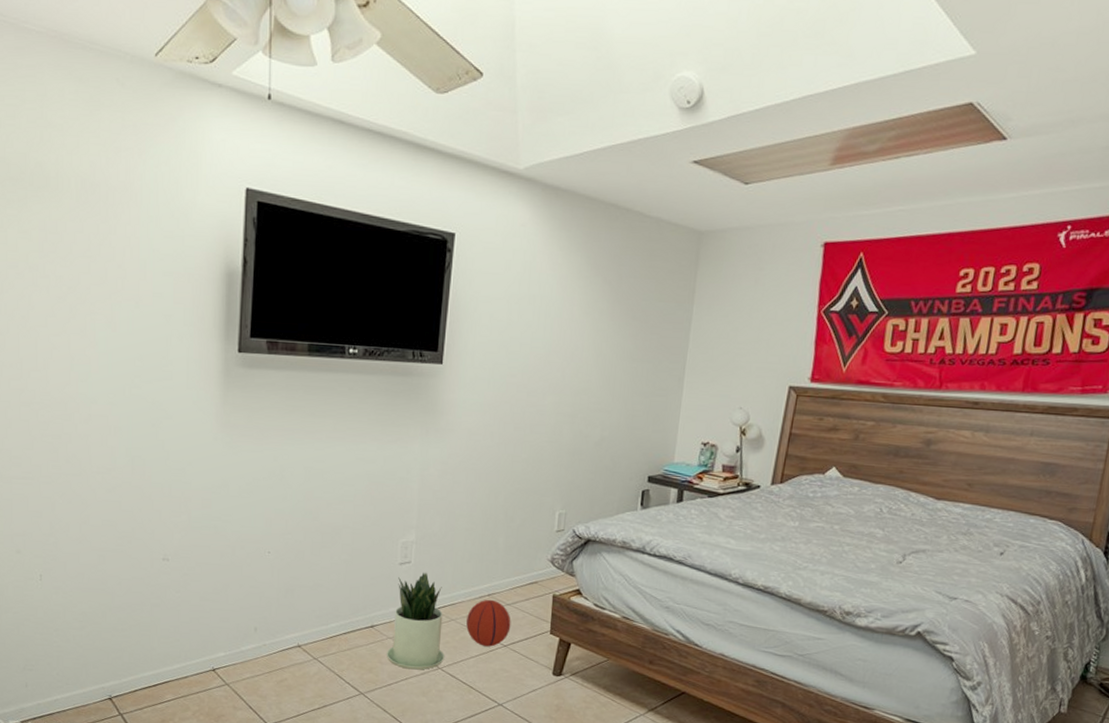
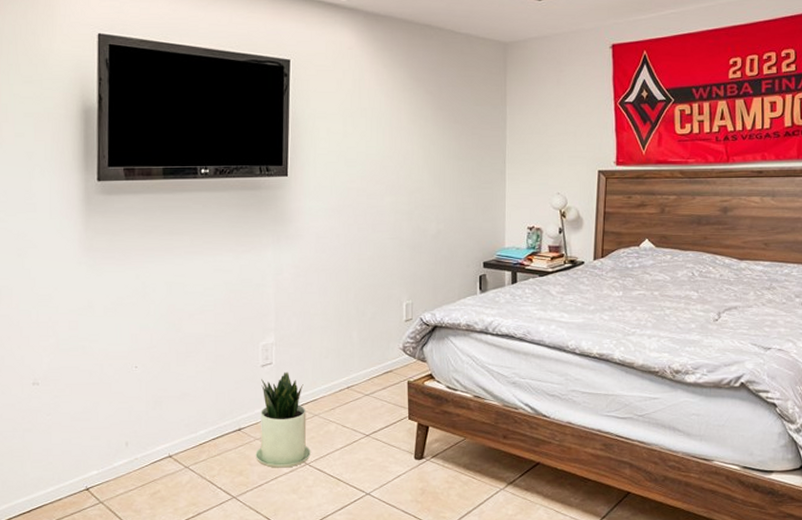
ball: present [466,599,511,647] -> none [329,391,371,438]

